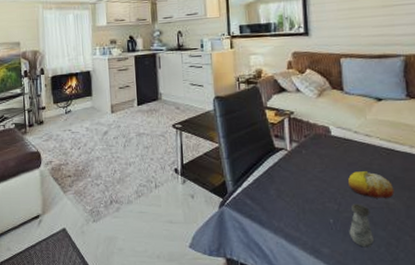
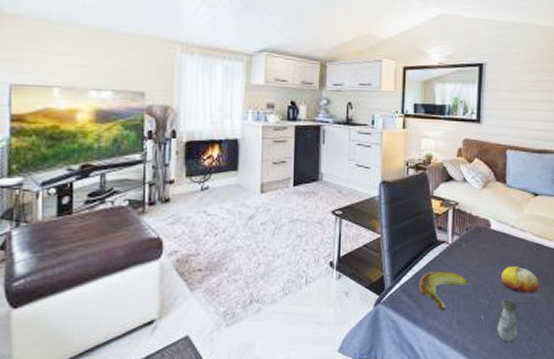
banana: none [261,176,312,214] -> present [419,271,468,311]

